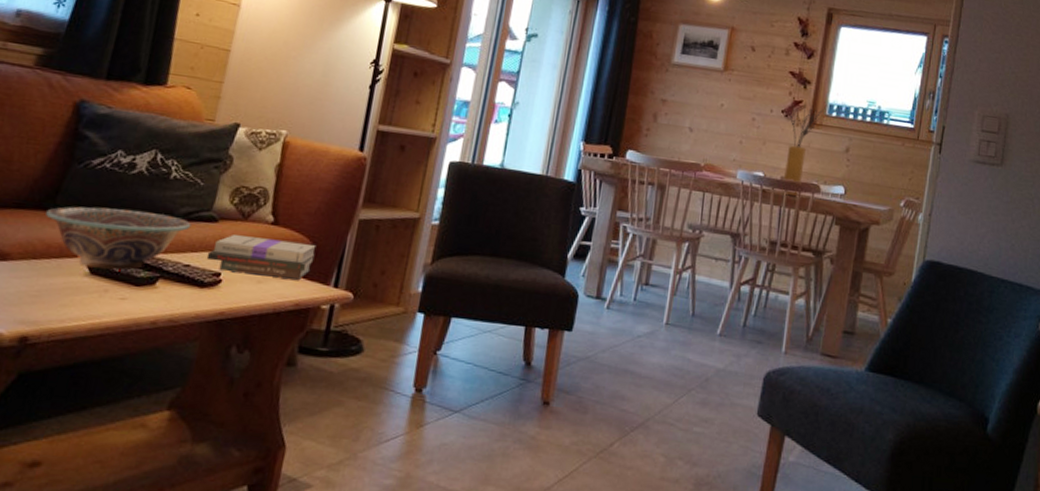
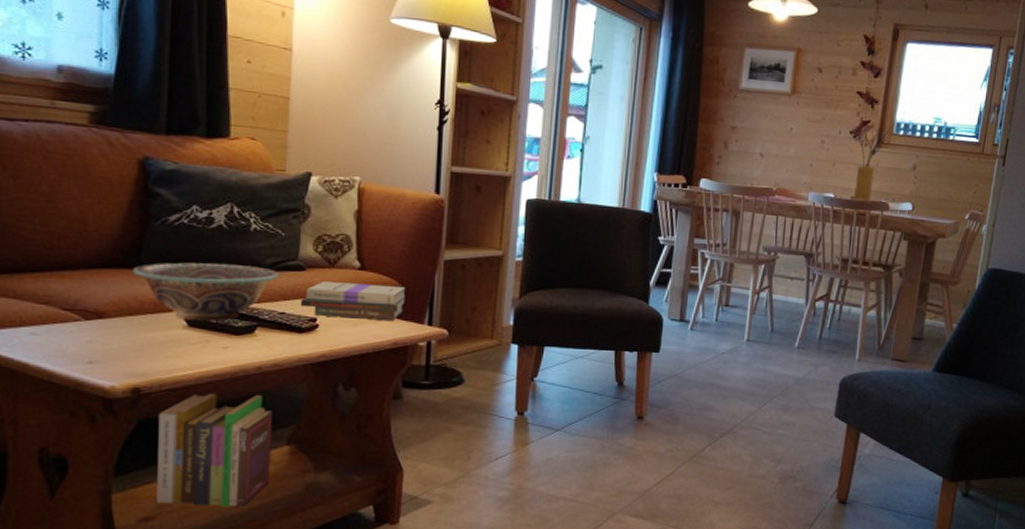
books: none [19,346,159,478] -> present [157,393,272,507]

